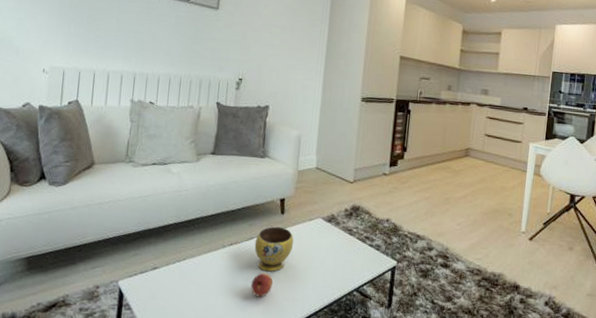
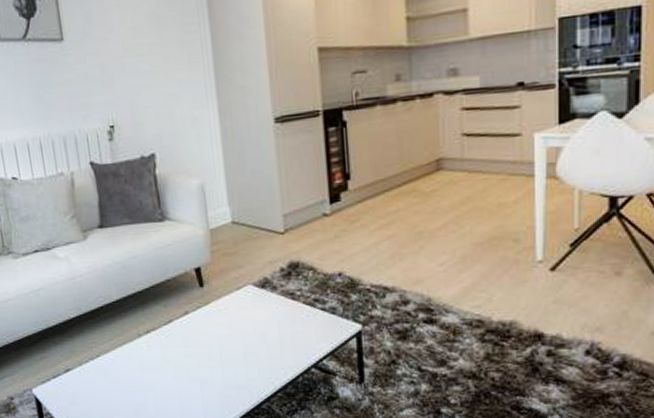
fruit: present [250,272,274,297] -> none [181,359,209,389]
bowl: present [254,226,294,272] -> none [175,302,223,358]

